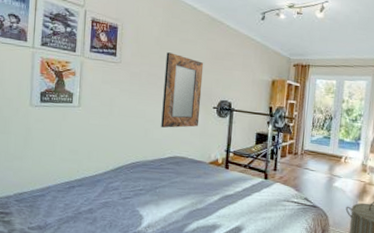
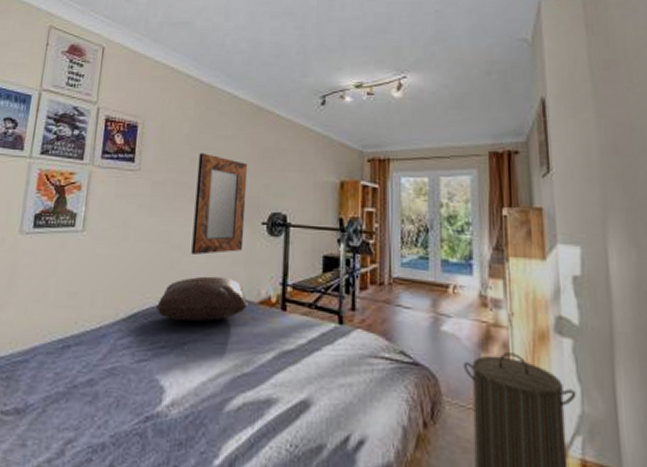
pillow: none [135,143,202,174] -> present [155,276,248,322]

